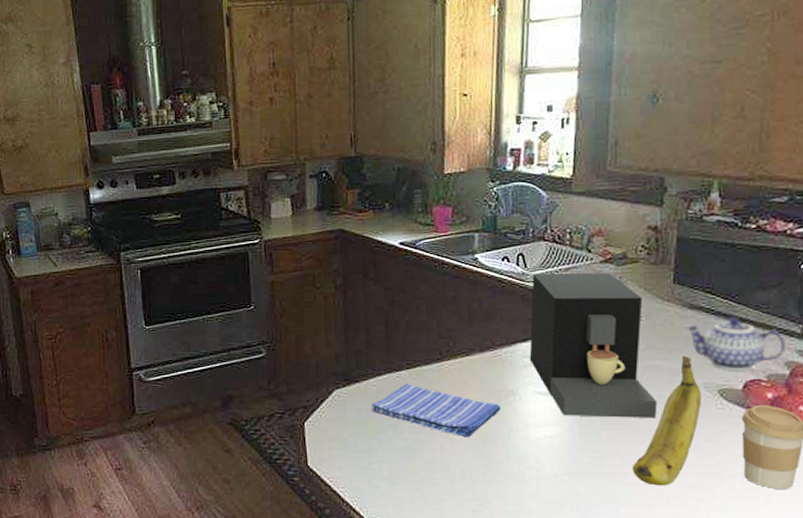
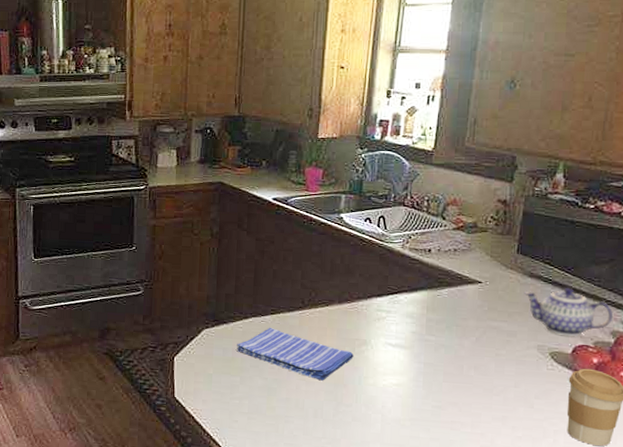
coffee maker: present [529,272,658,418] -> none [383,235,495,374]
banana: present [632,355,701,486] -> none [467,319,534,436]

